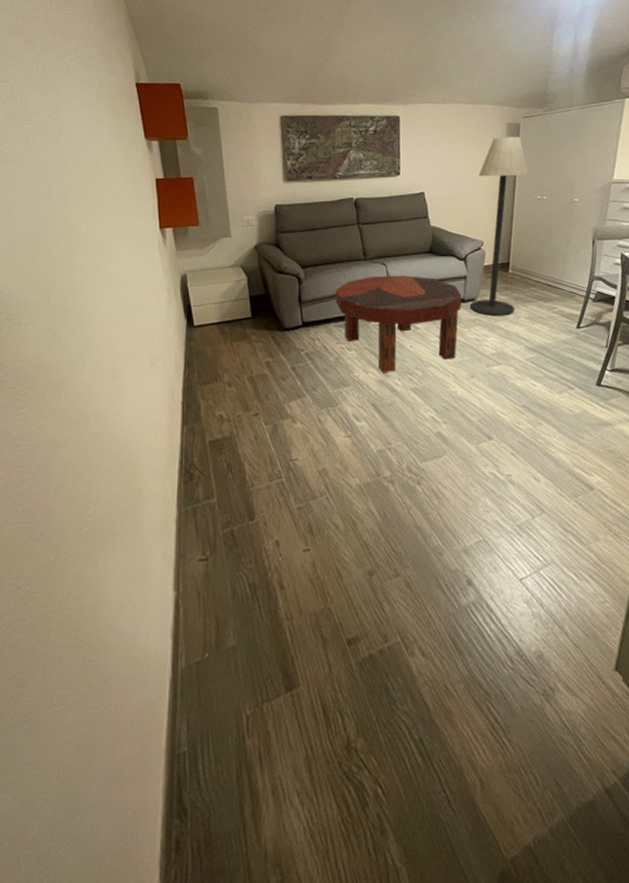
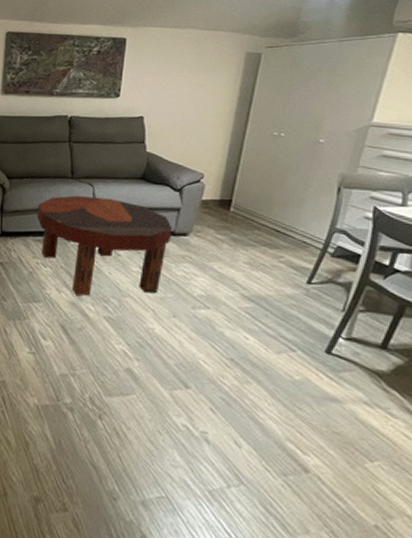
floor lamp: present [469,136,529,316] -> none [179,66,267,257]

